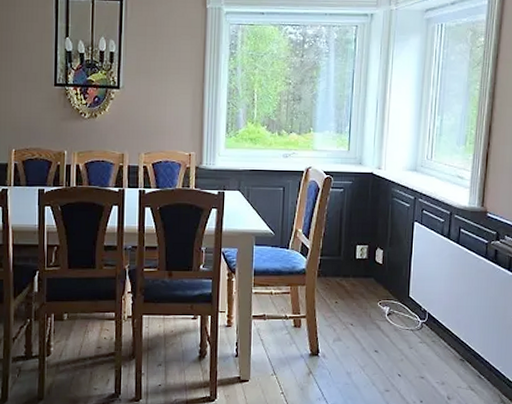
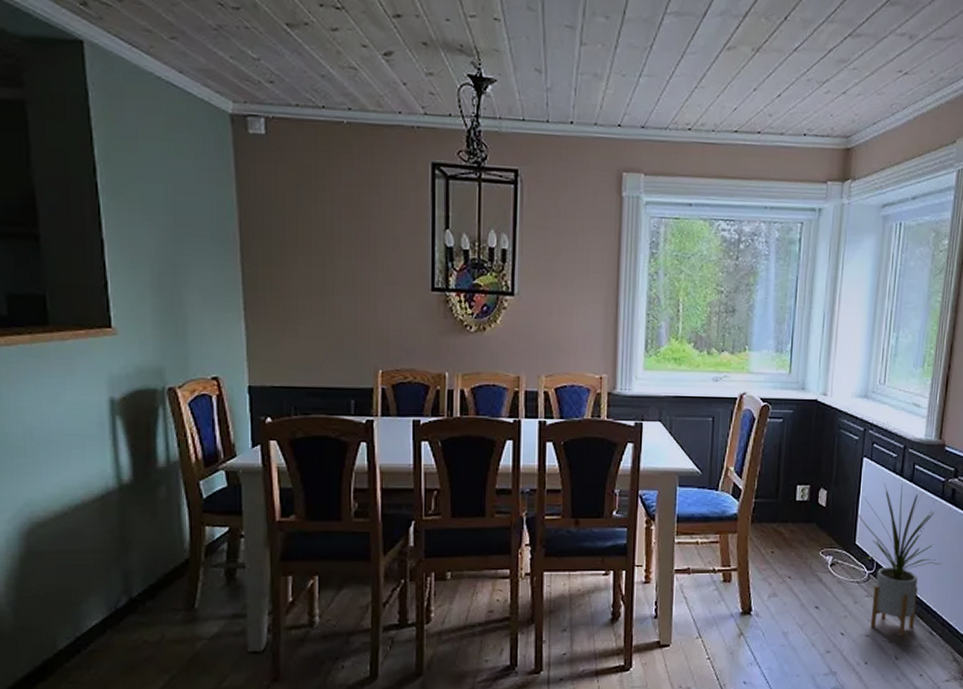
house plant: none [410,245,487,380] -> present [857,484,942,637]

